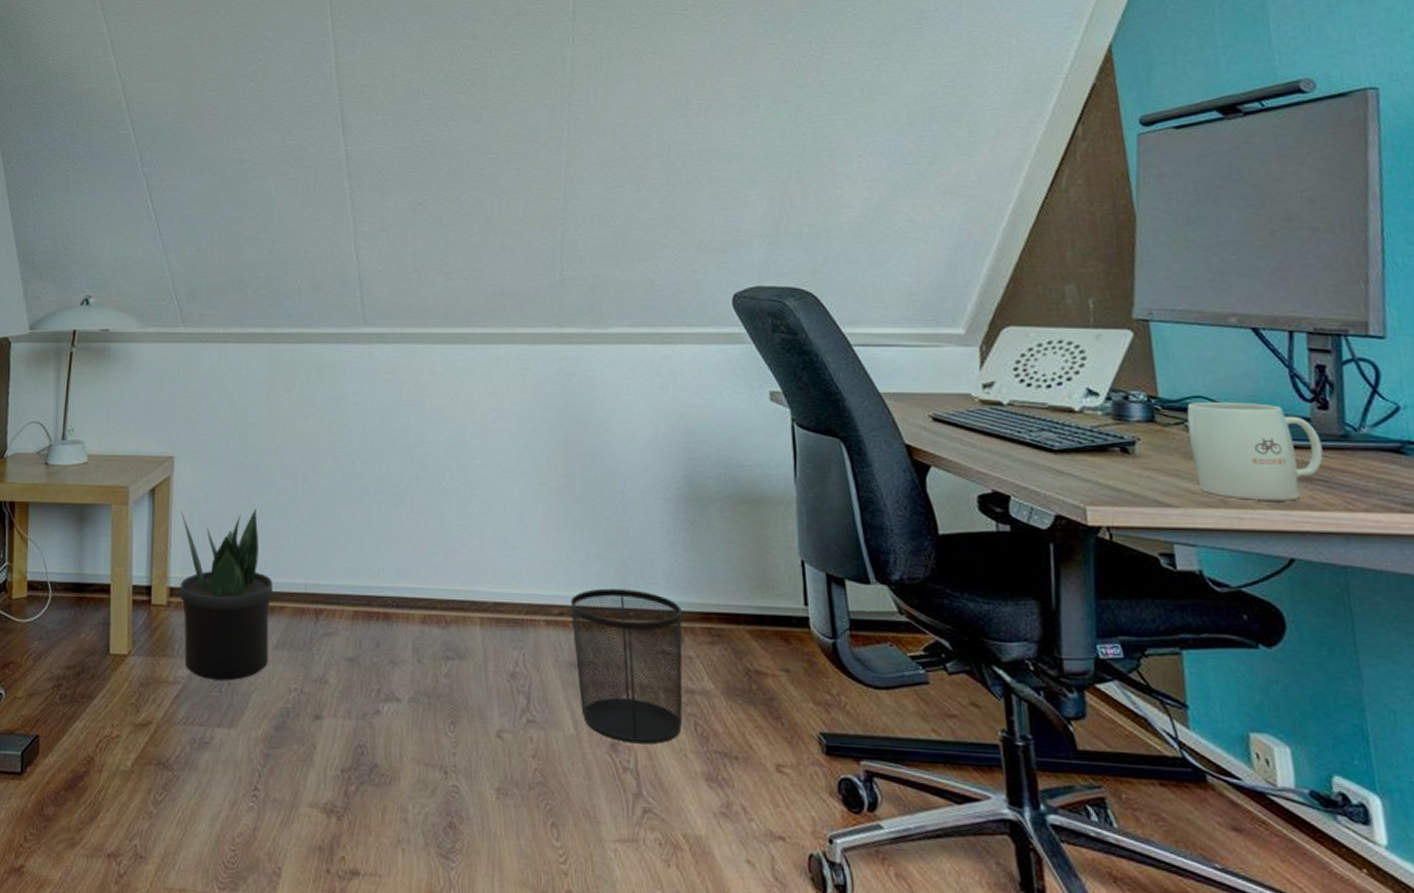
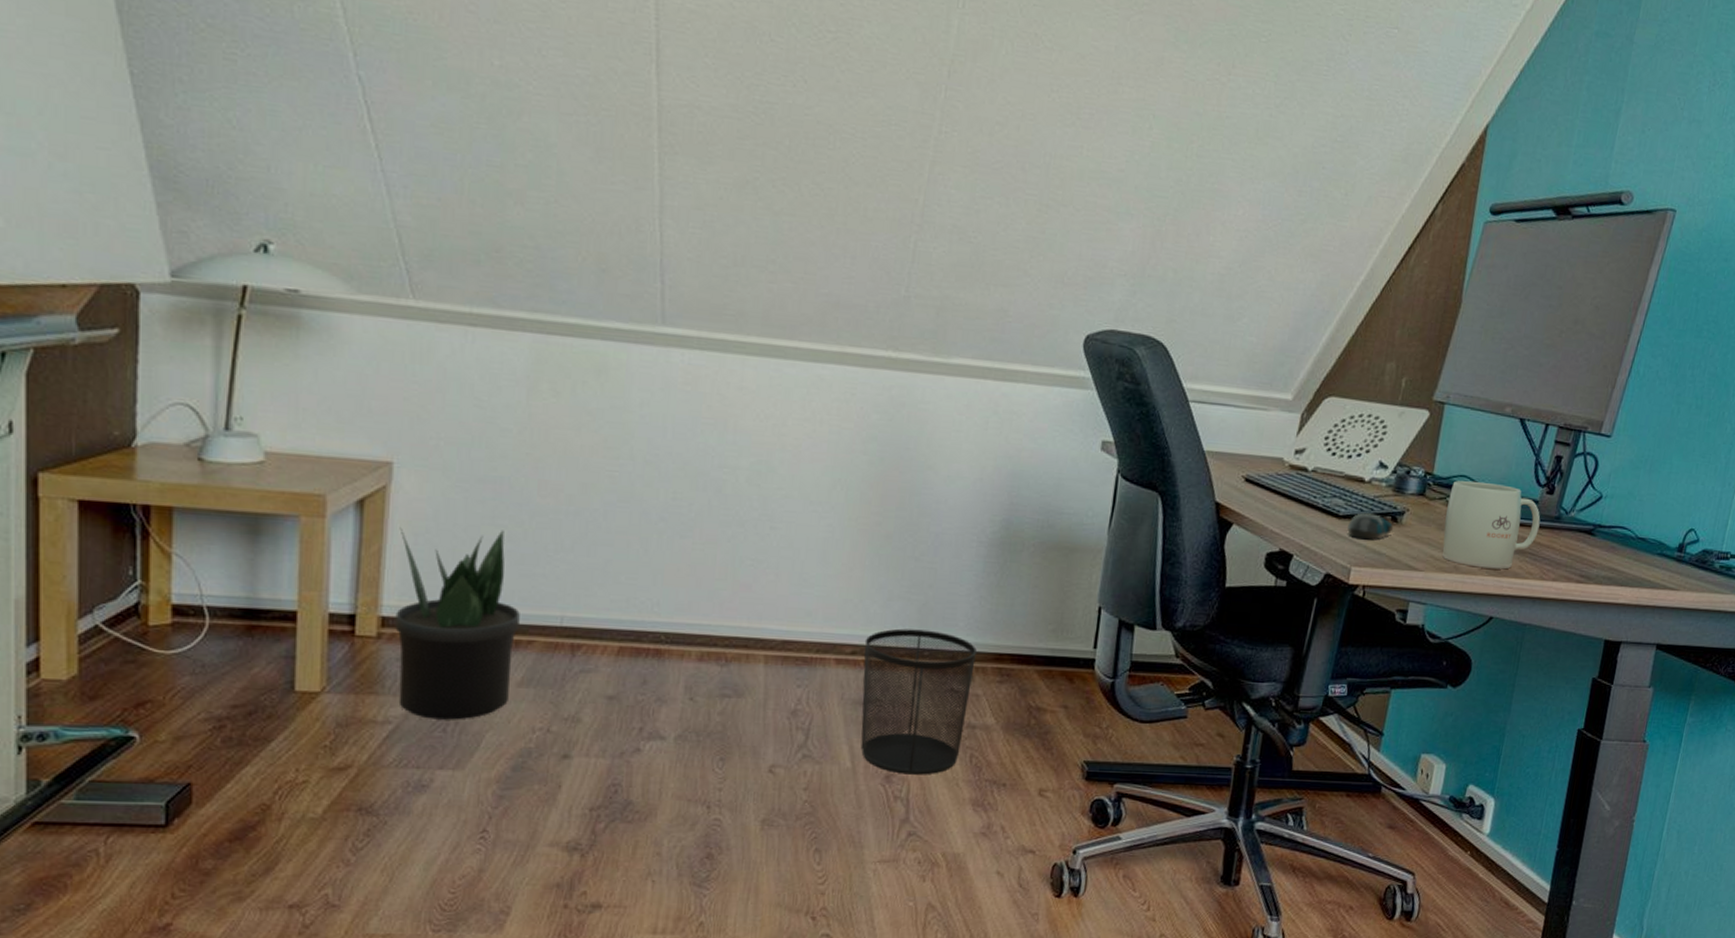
computer mouse: none [1068,446,1127,474] -> present [1347,513,1394,539]

